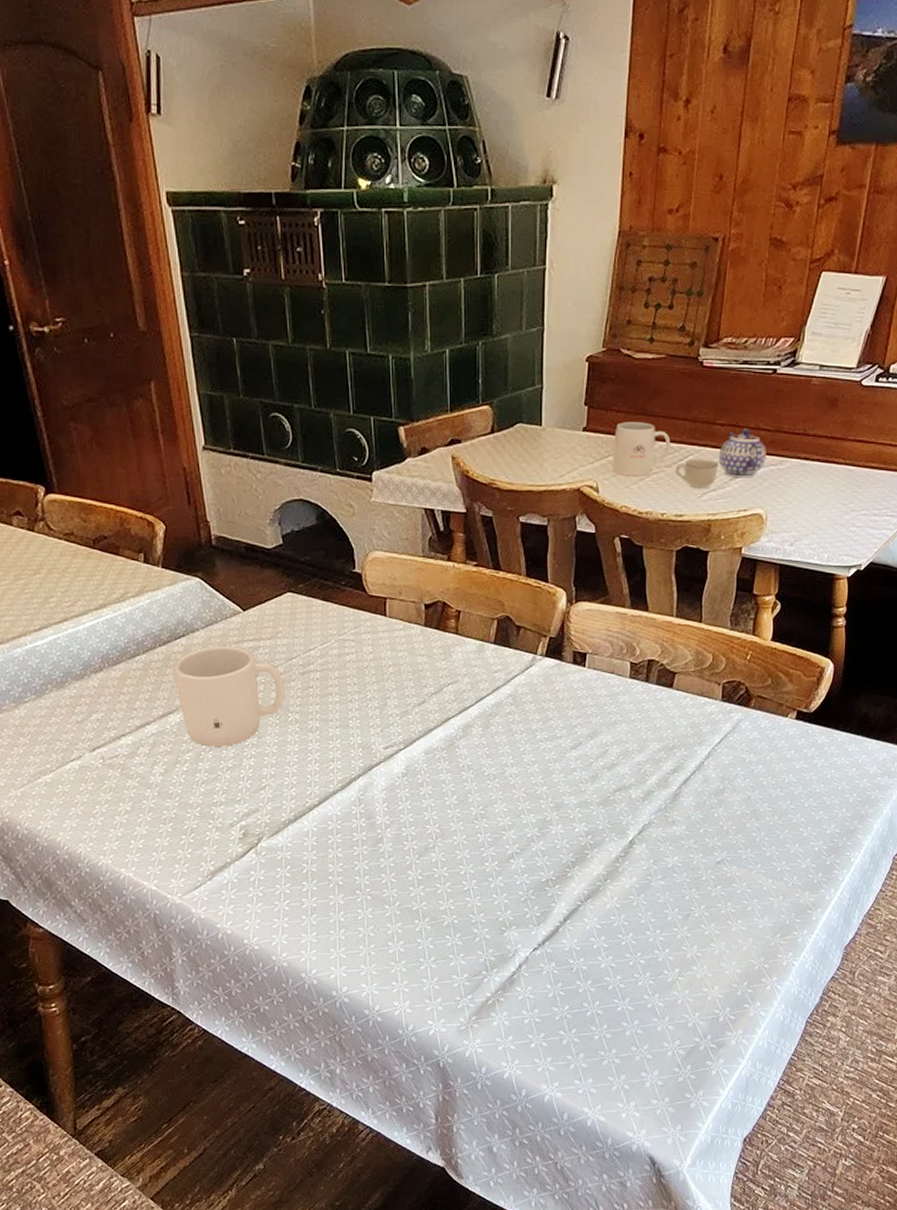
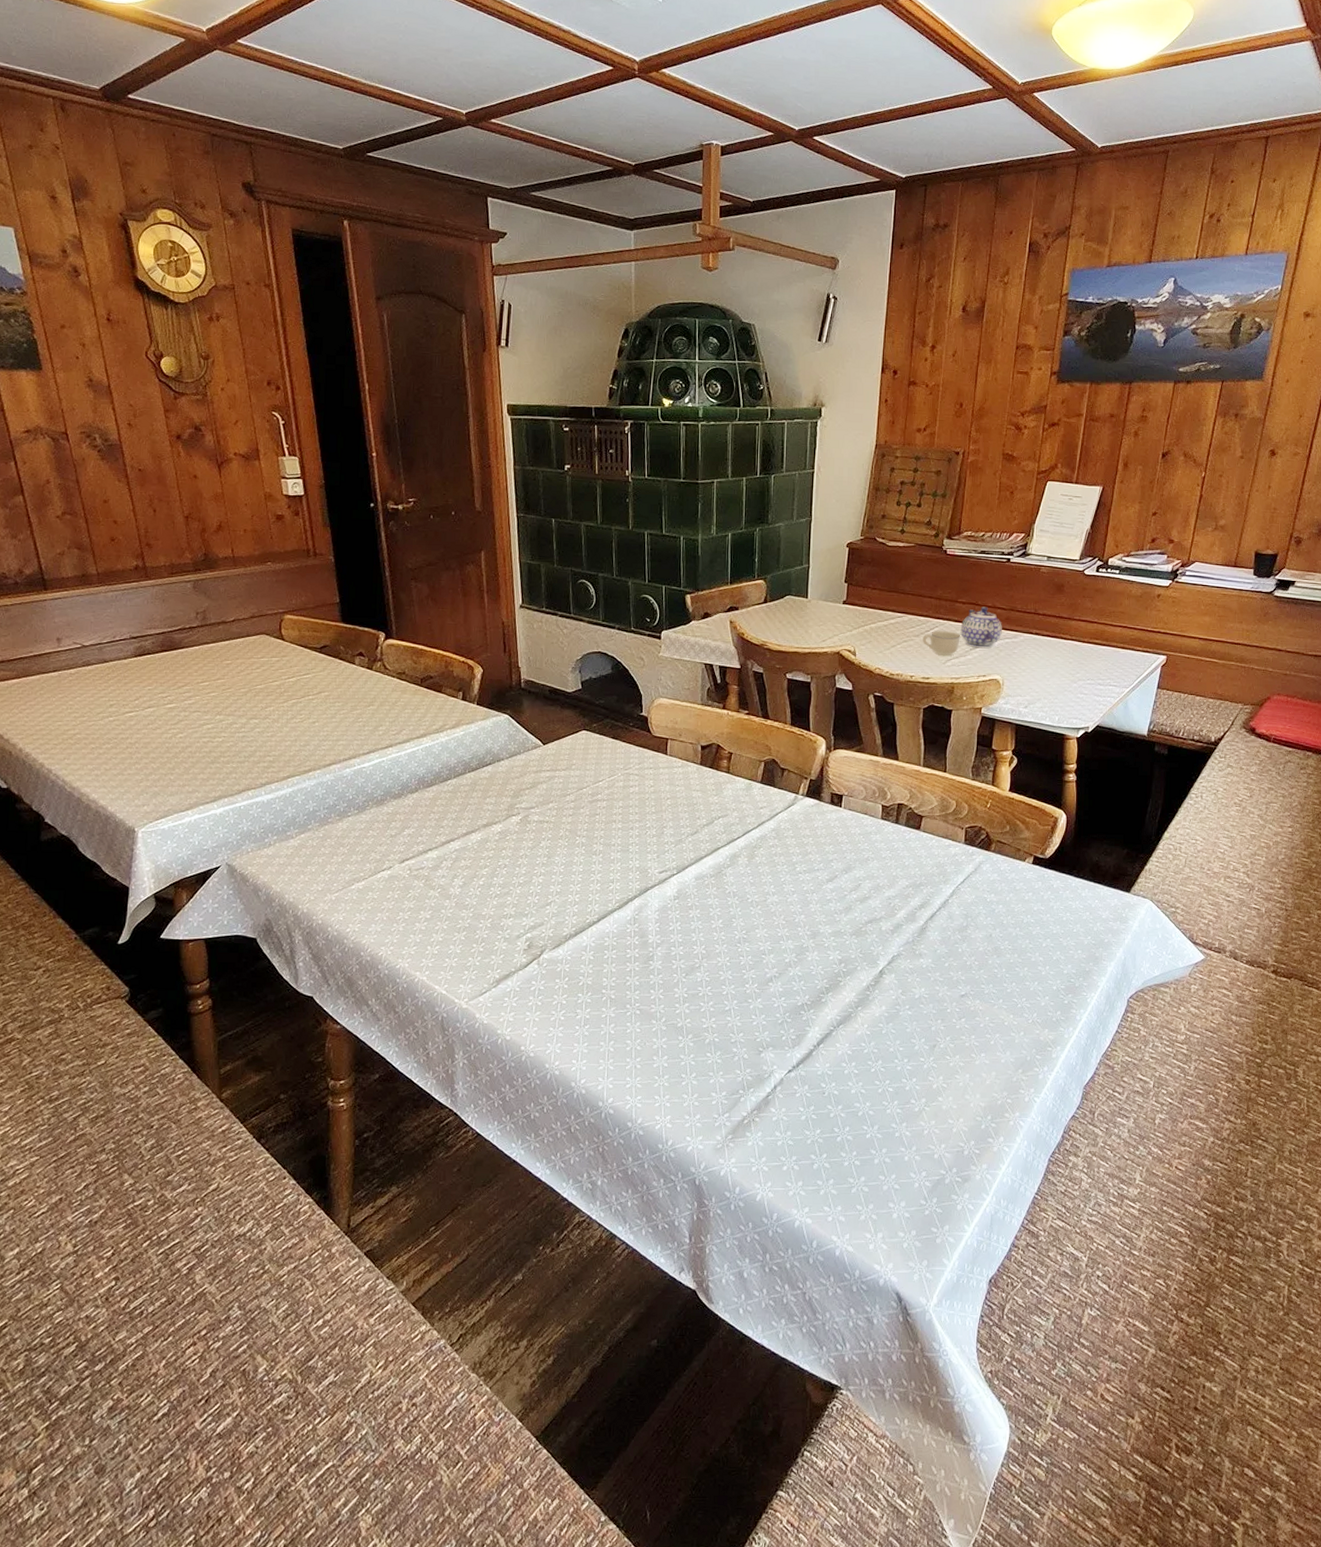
mug: present [173,645,285,747] -> none [479,774,574,864]
mug: present [613,422,671,477] -> none [868,597,919,644]

